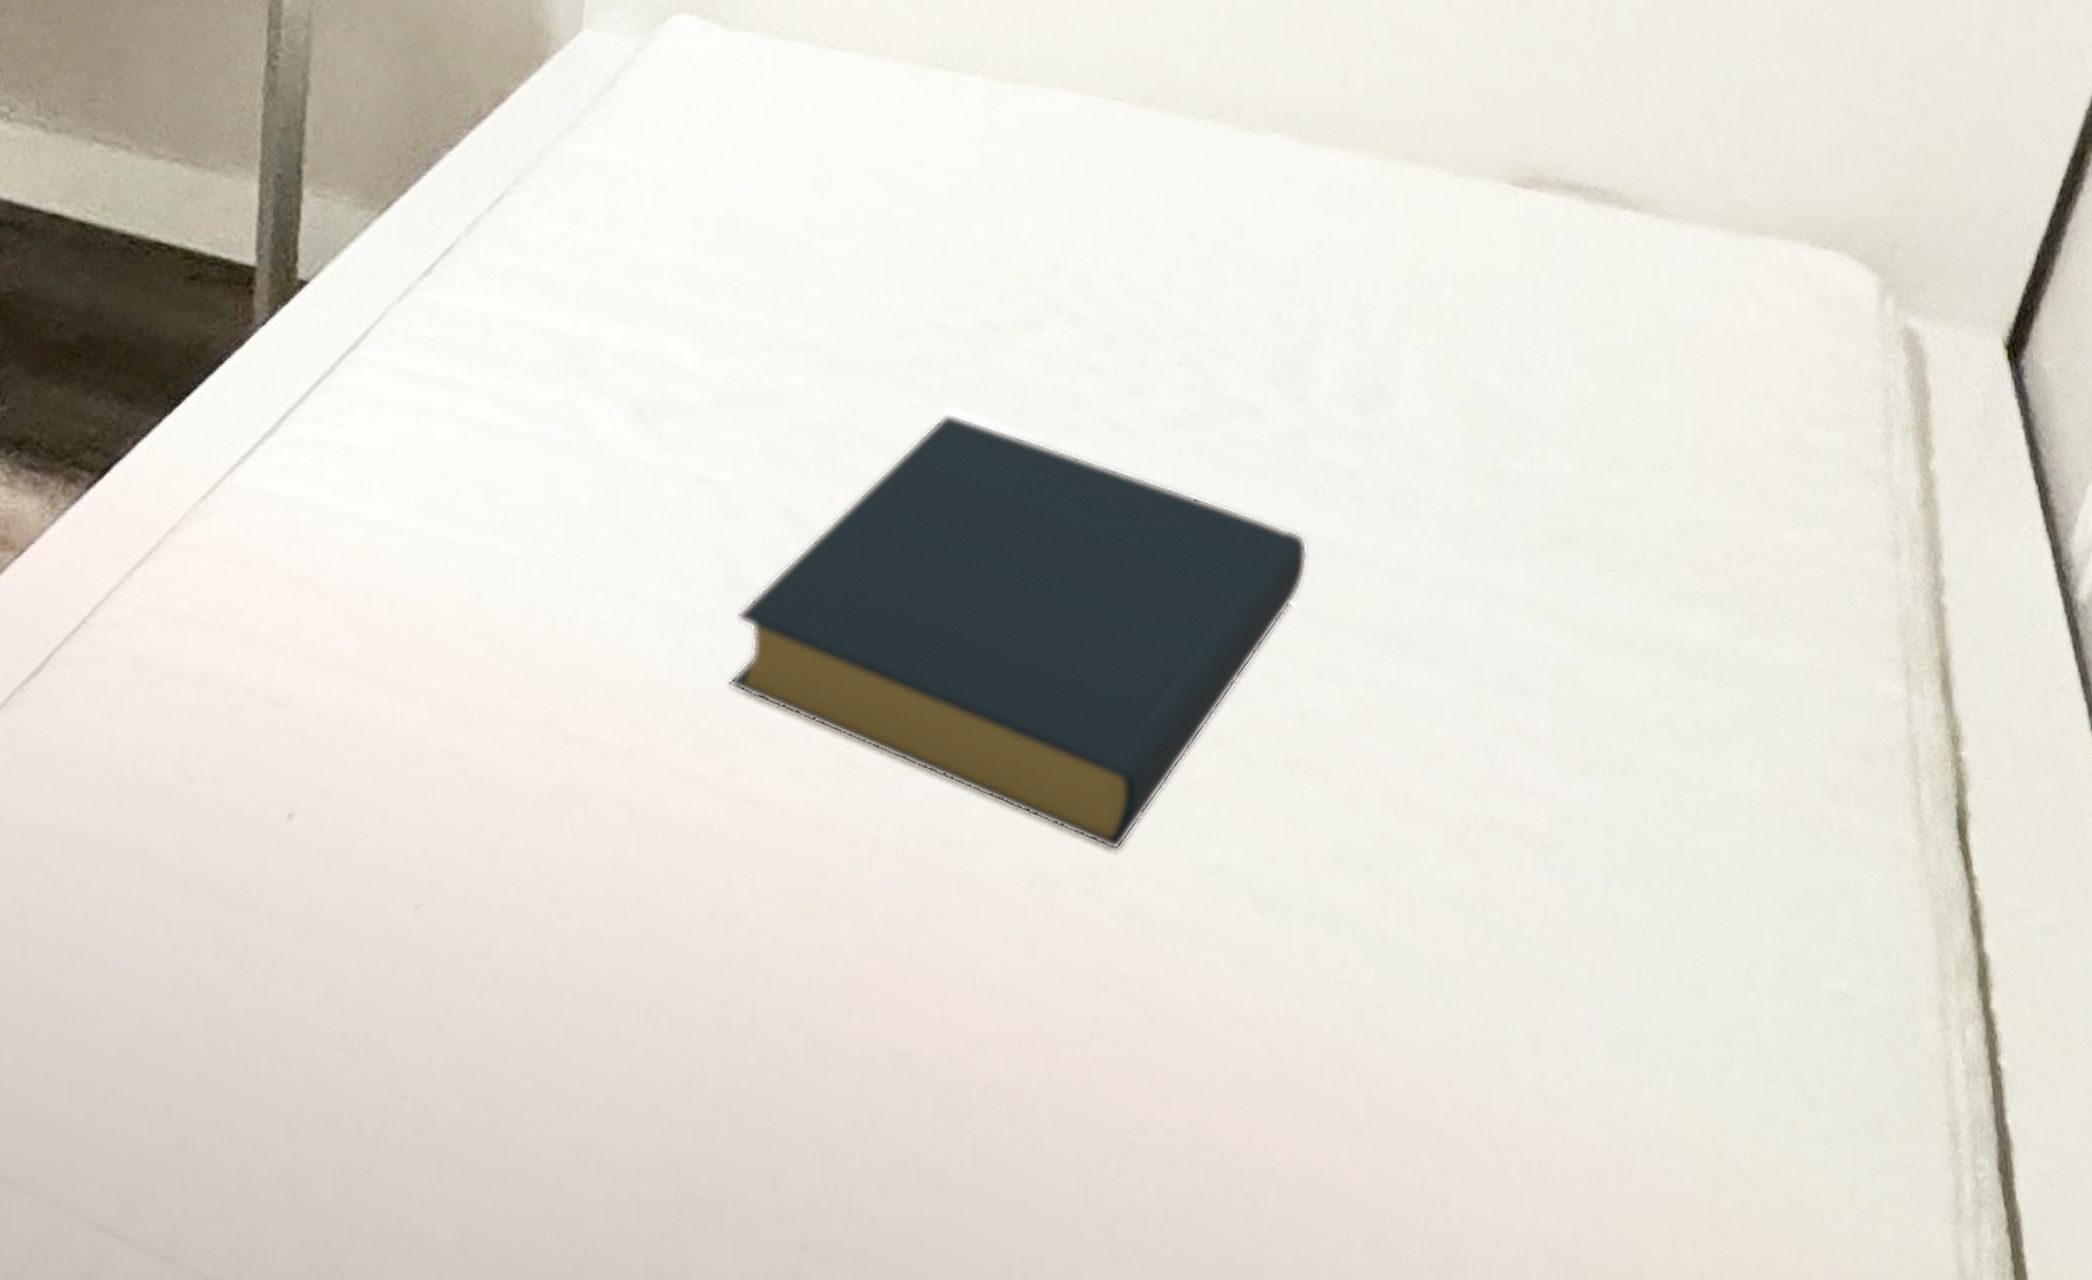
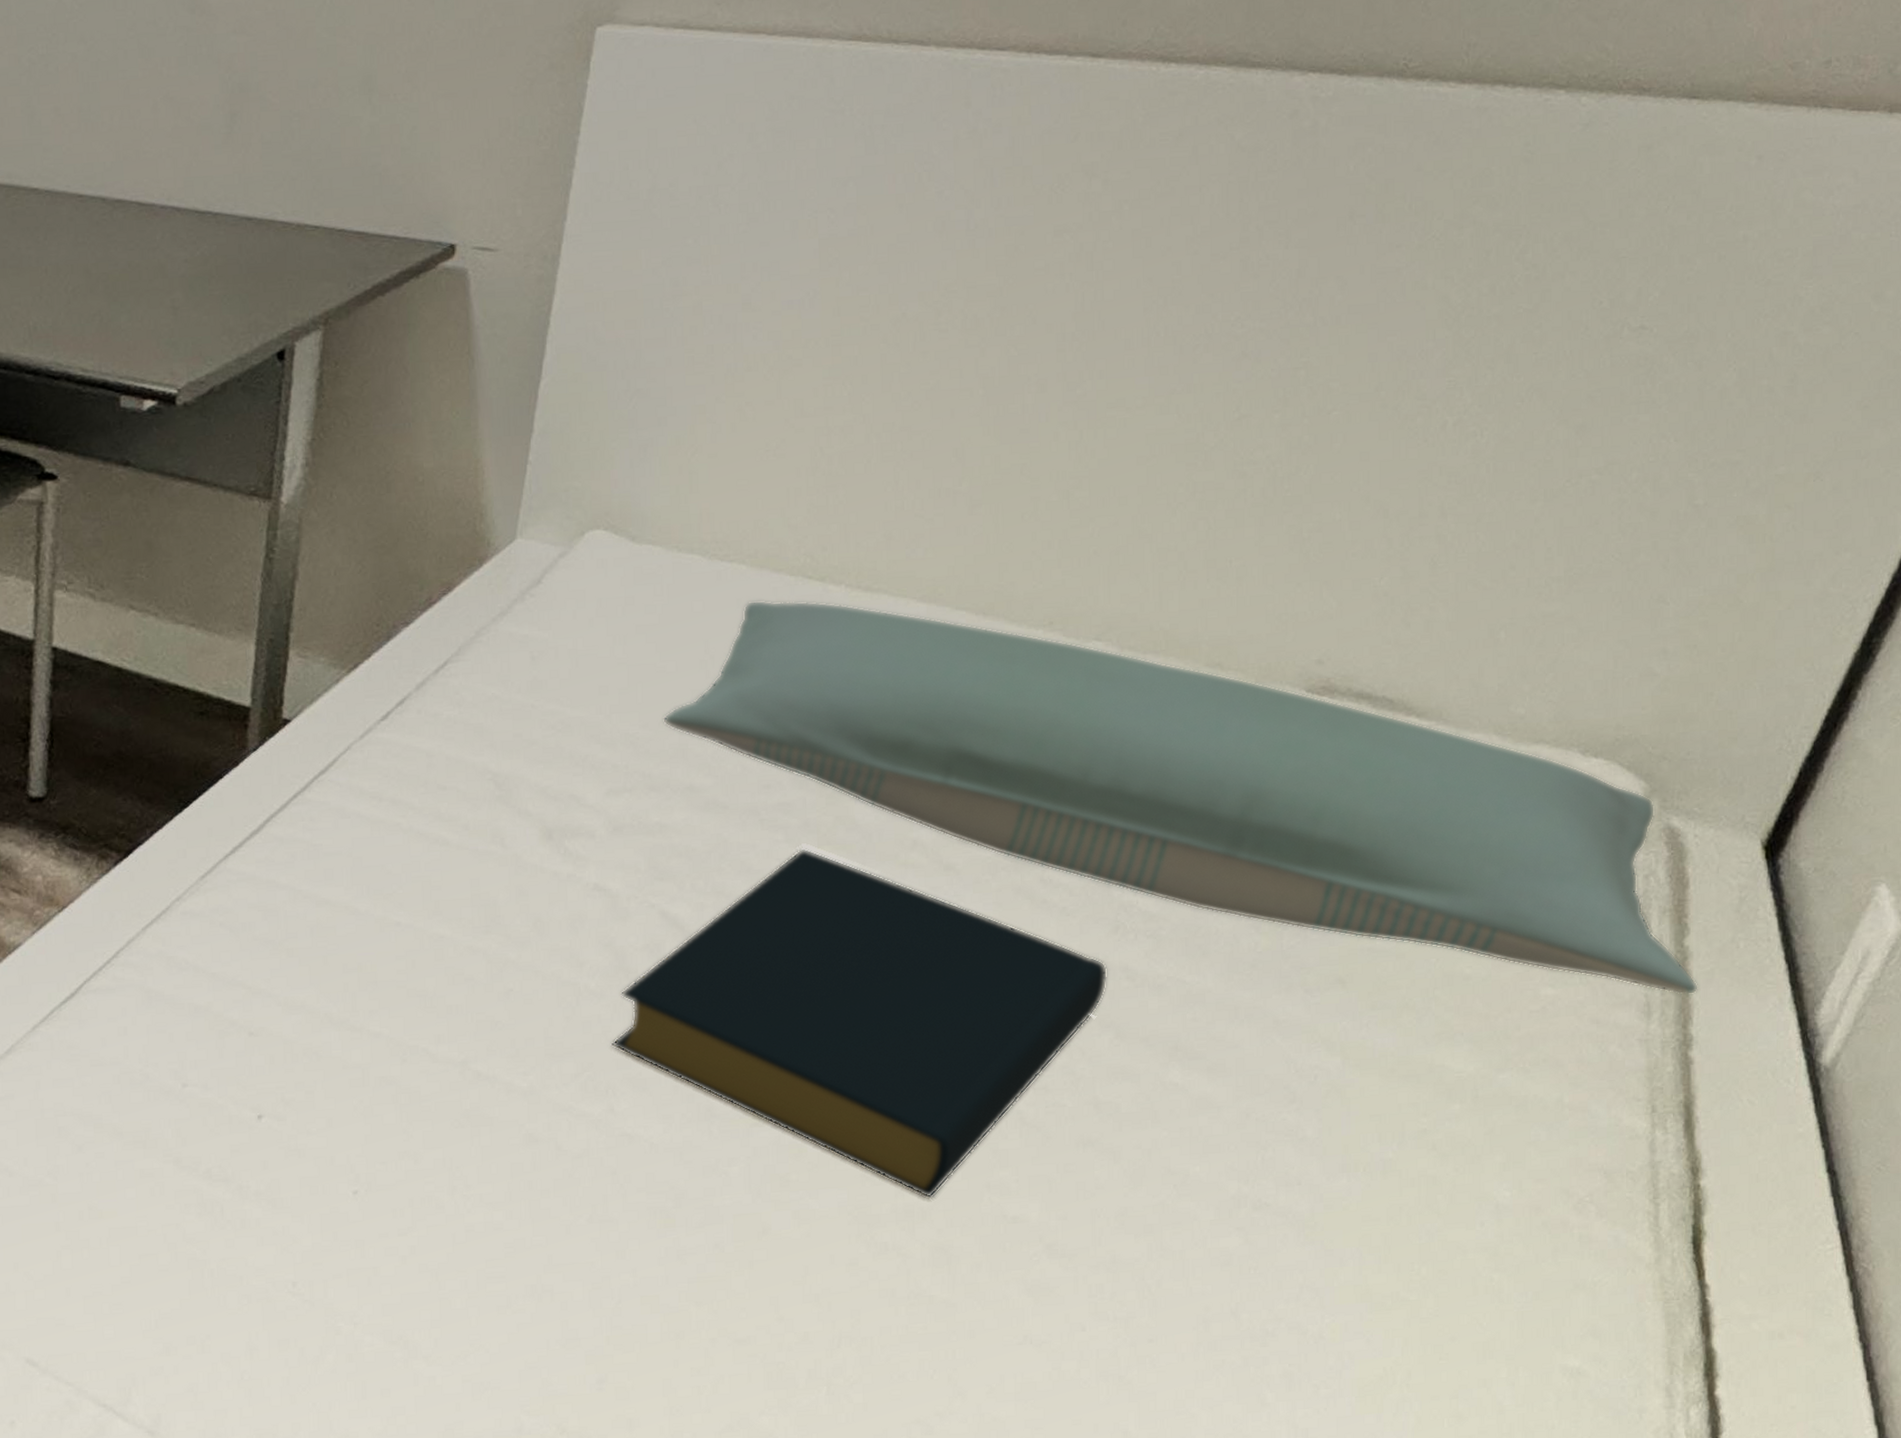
pillow: none [772,96,1948,530] -> present [663,600,1699,995]

